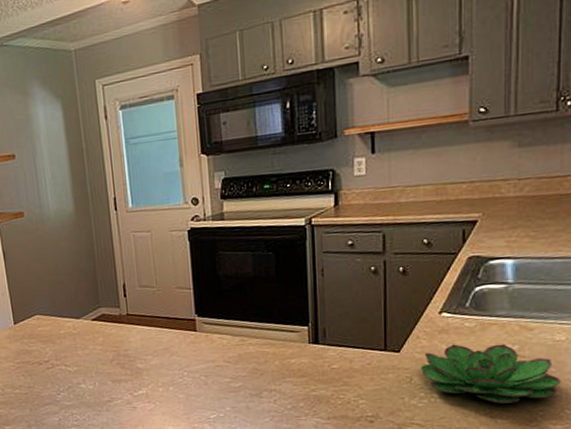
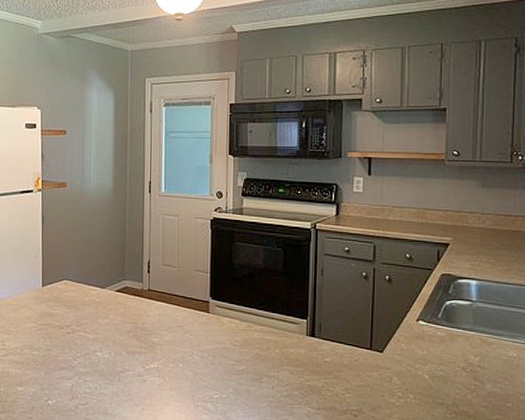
succulent plant: present [421,344,561,404] -> none [400,350,513,410]

